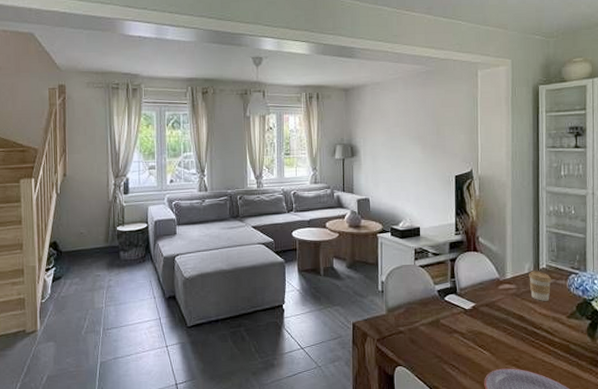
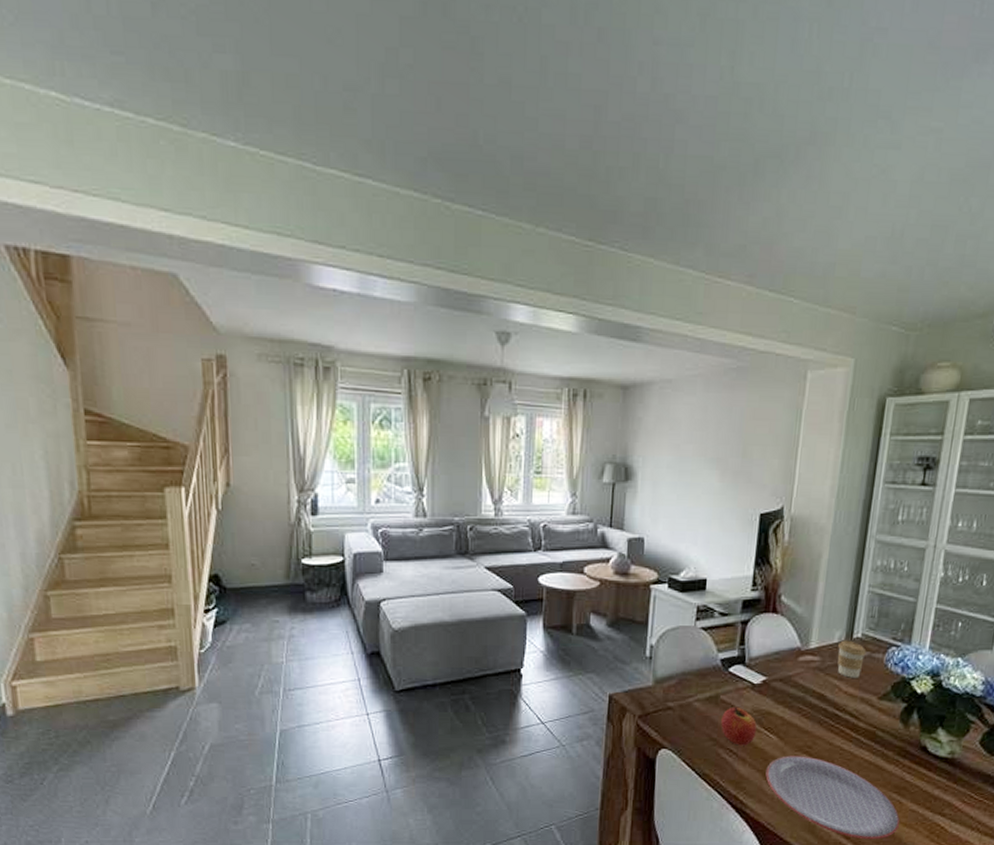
apple: none [443,330,472,361] -> present [721,708,757,746]

